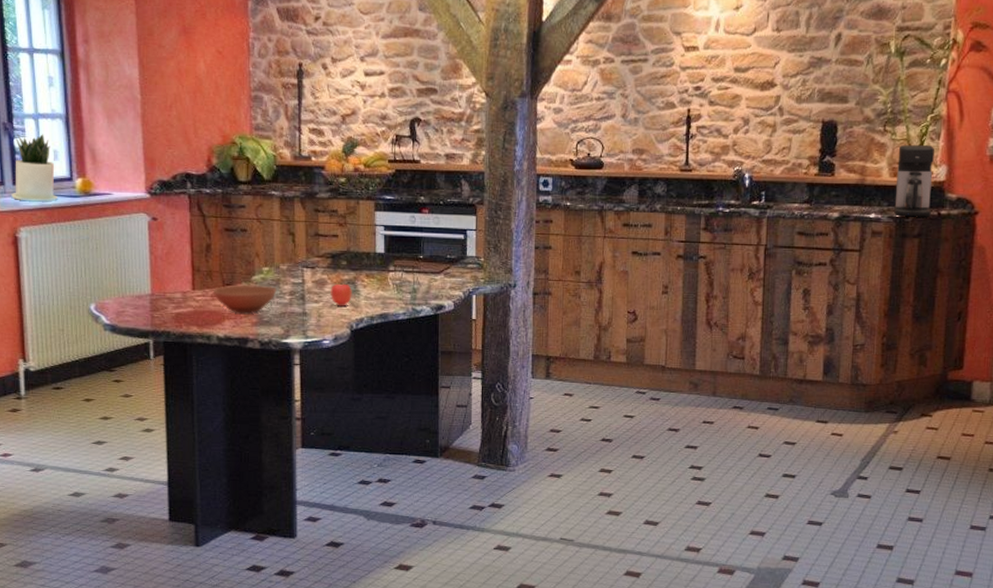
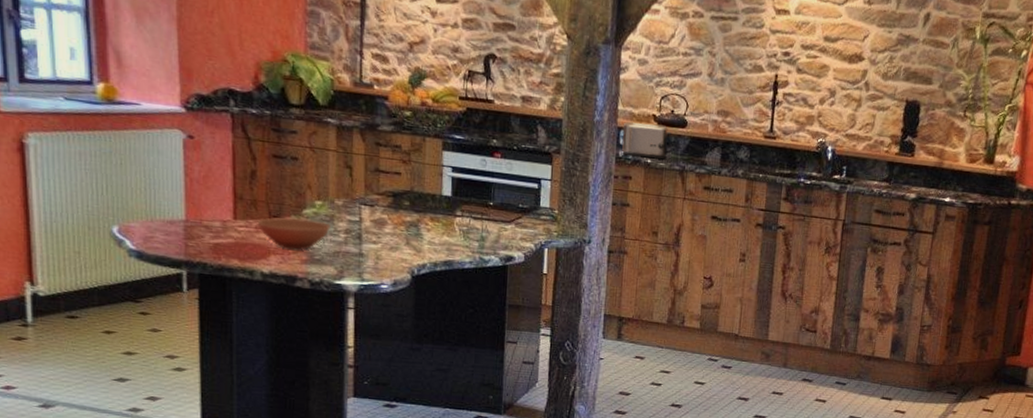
planter: present [11,133,57,202] -> none [17,24,74,107]
fruit: present [330,282,352,306] -> none [390,224,415,250]
toaster: none [541,168,589,202] -> present [621,122,672,160]
coffee maker: present [893,145,934,217] -> none [967,132,1010,206]

